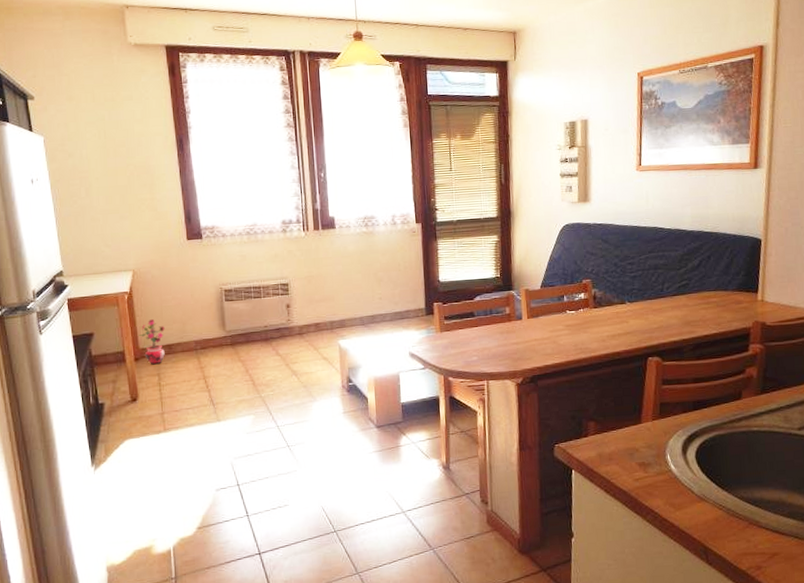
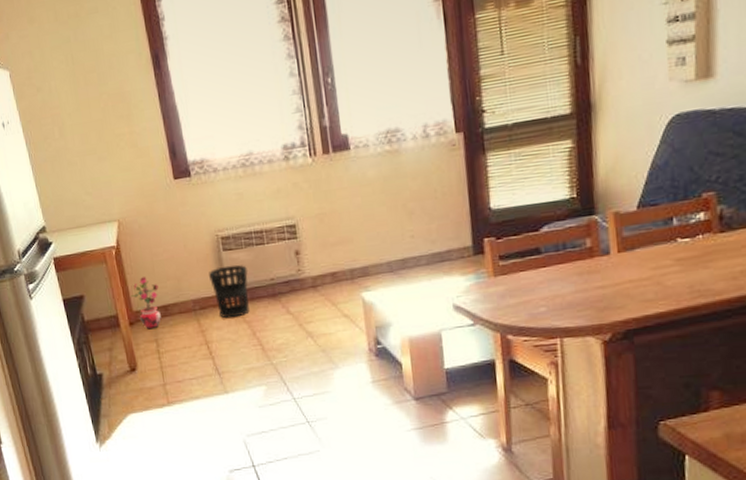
wastebasket: none [211,313,246,358] -> present [209,264,250,319]

